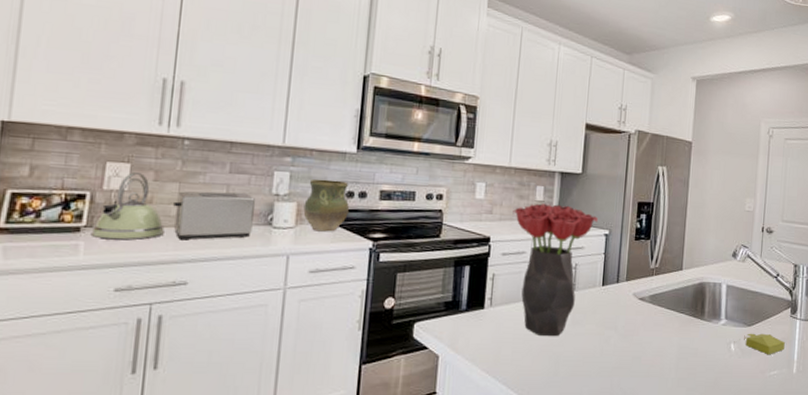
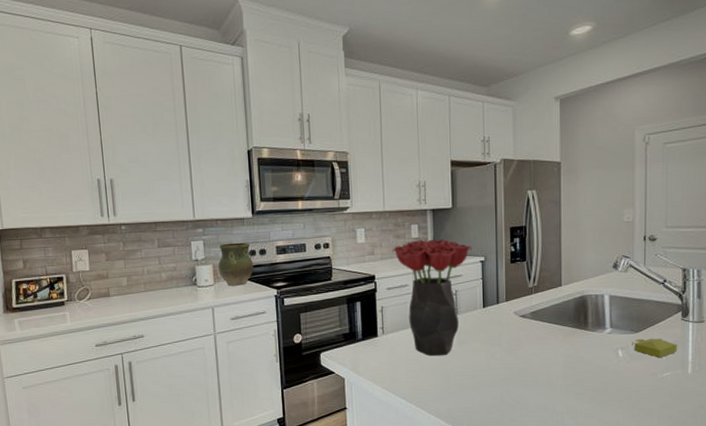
kettle: present [90,172,166,240] -> none [72,256,122,309]
toaster: present [173,191,255,241] -> none [123,261,183,304]

